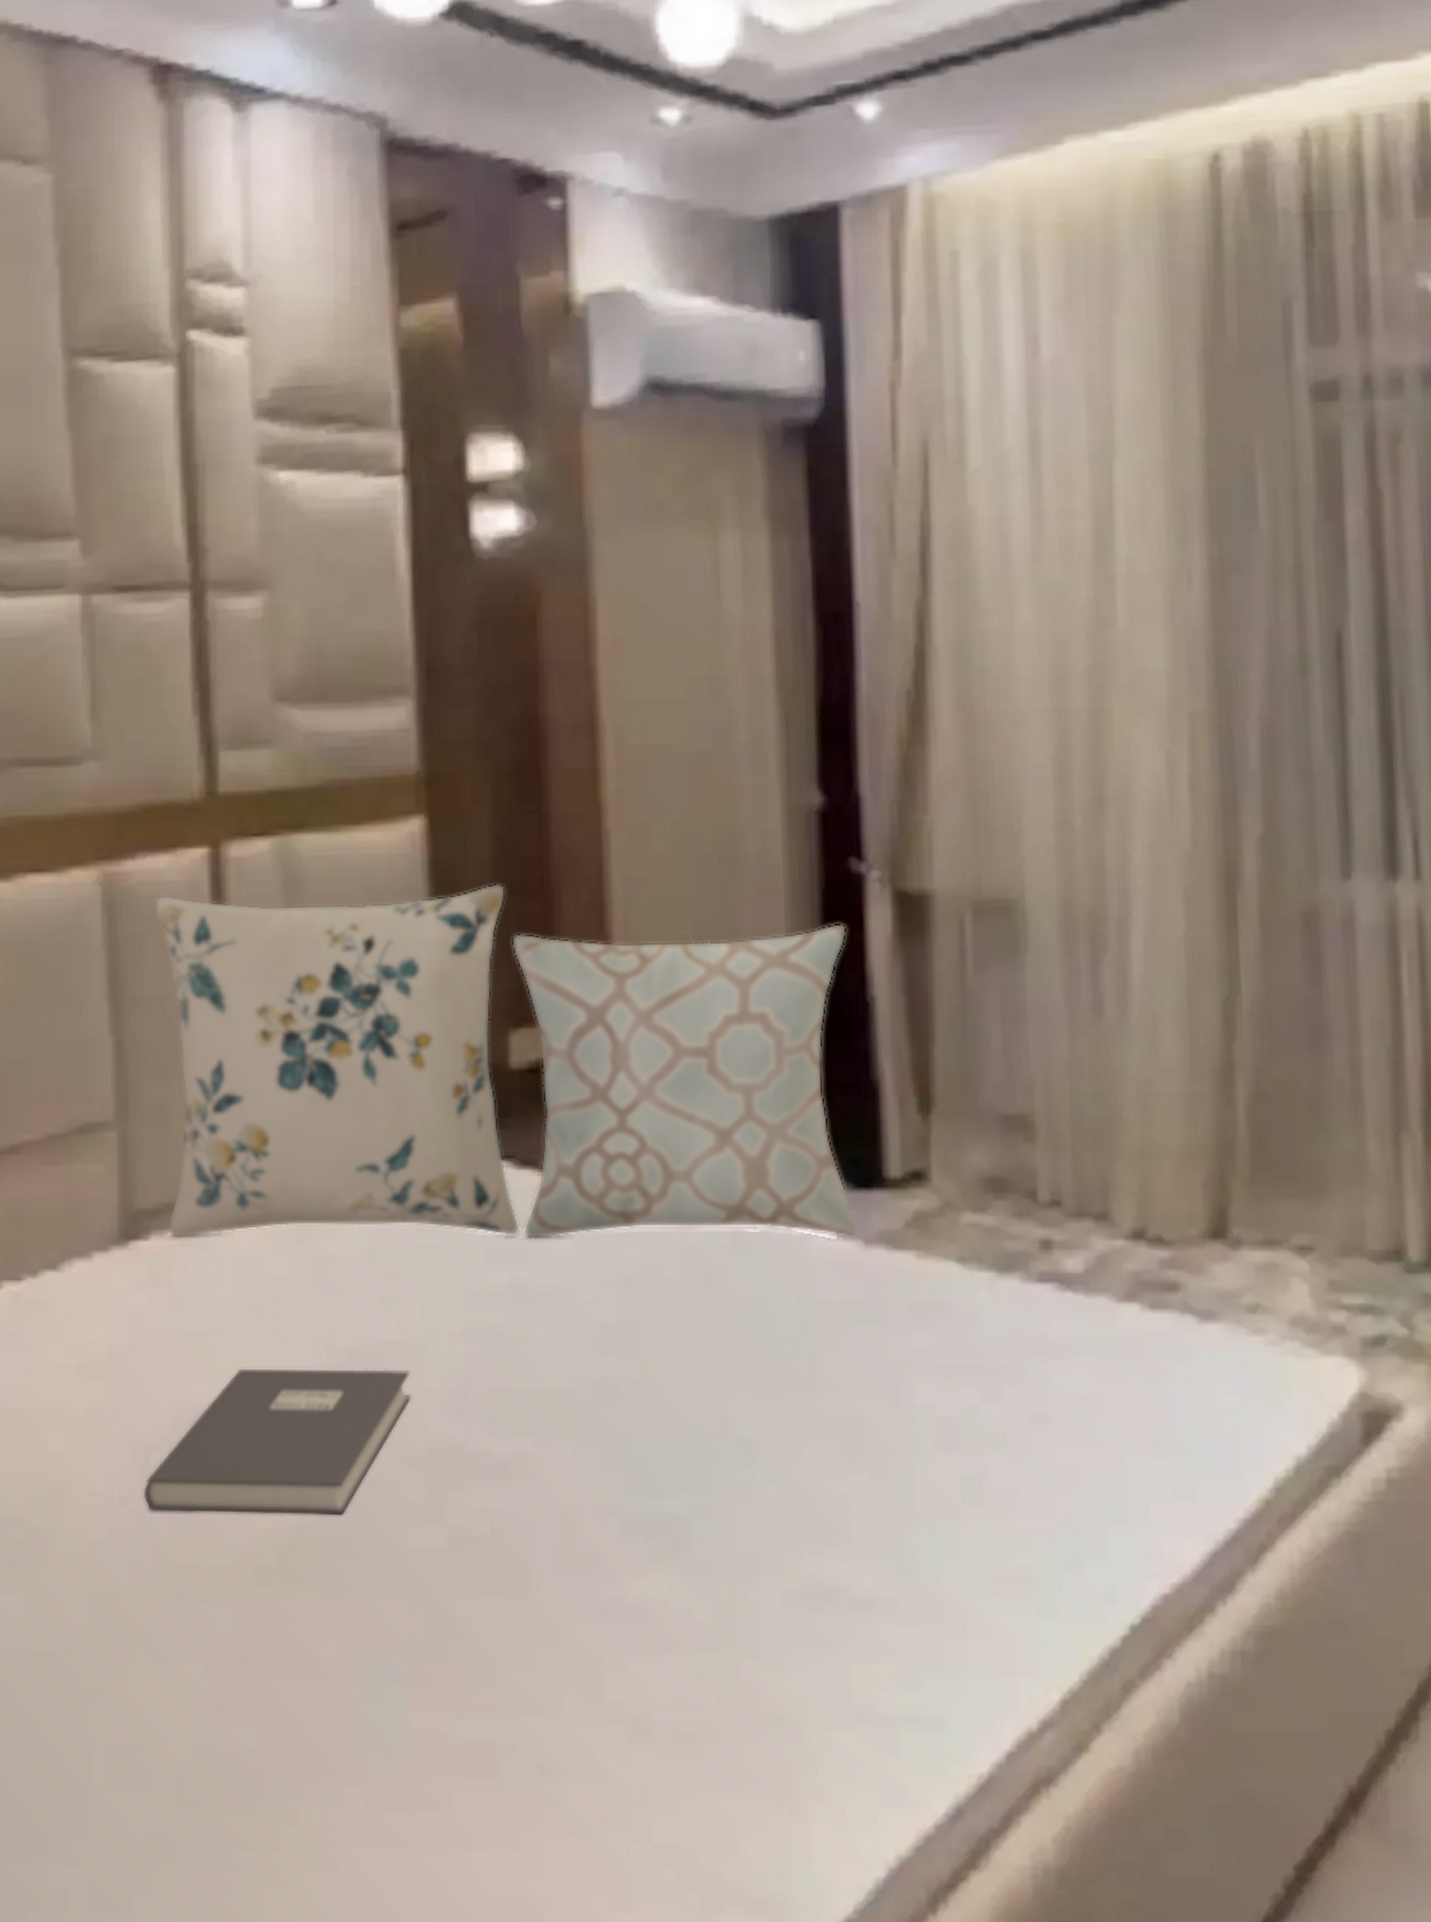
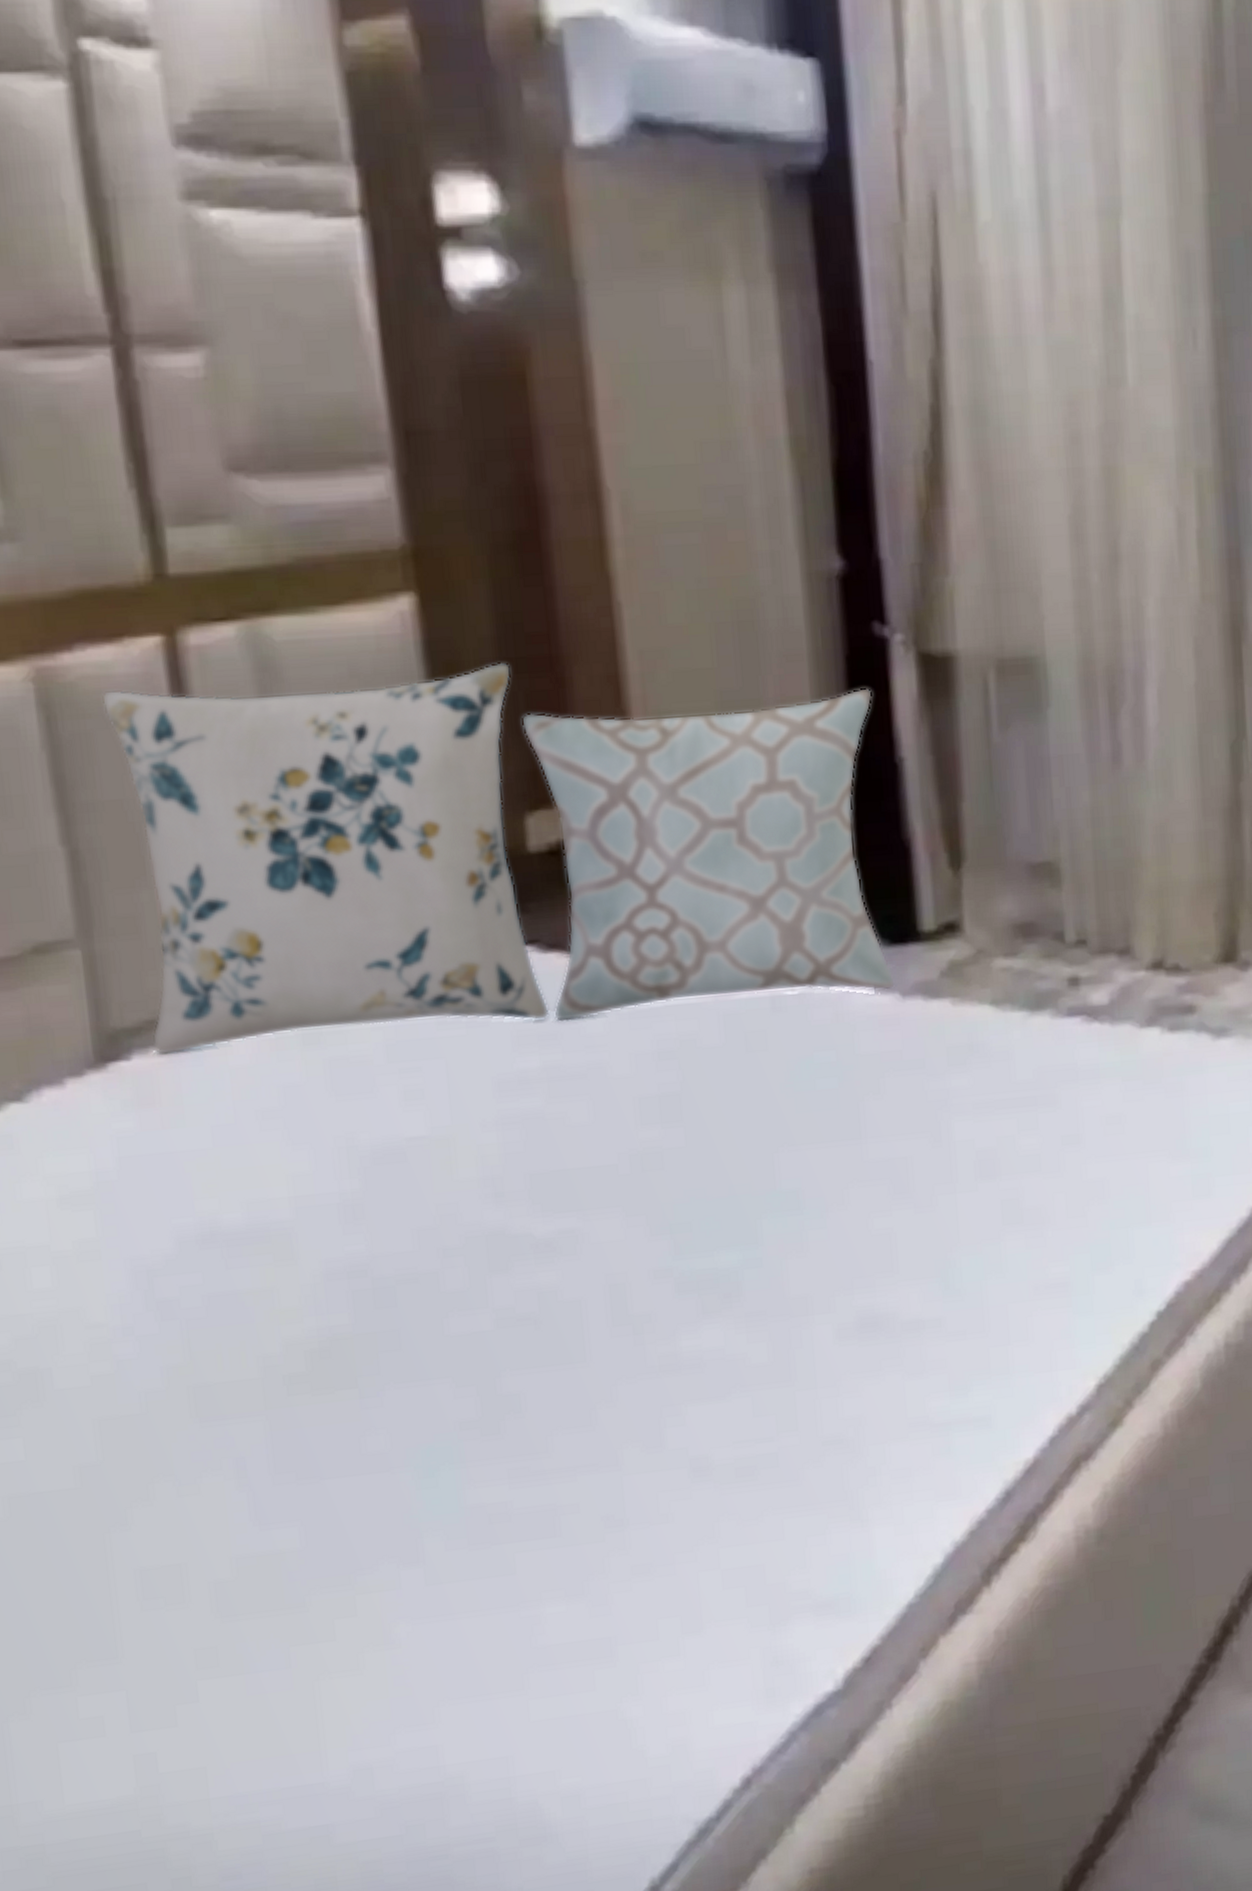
book: present [143,1368,411,1515] -> none [149,1163,444,1335]

